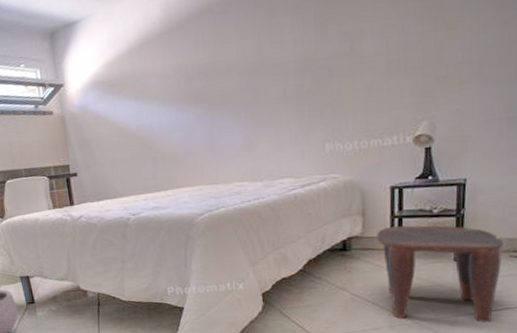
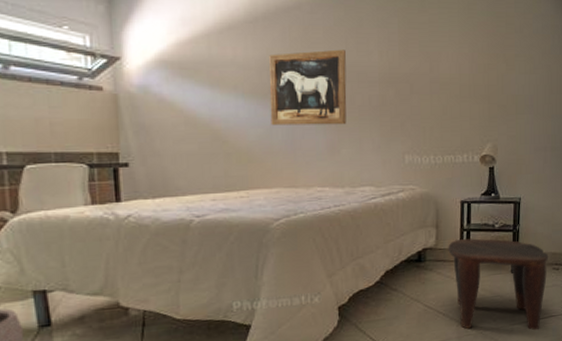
wall art: none [185,44,262,128] -> present [269,49,347,126]

